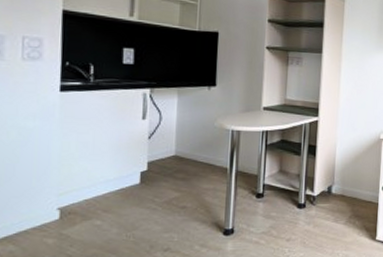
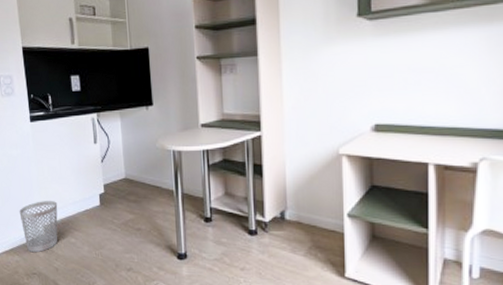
wastebasket: none [25,180,84,240] -> present [19,201,58,253]

